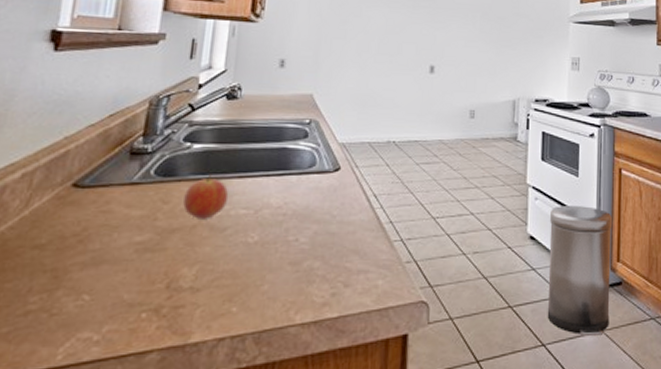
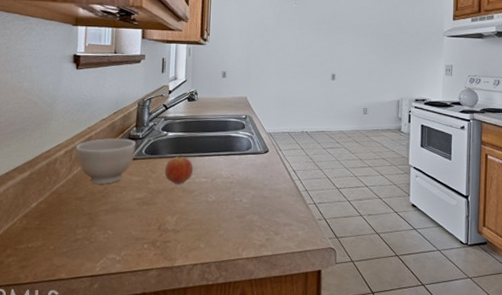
bowl: none [40,152,142,222] -> present [76,138,136,184]
pedal bin: present [547,206,613,337] -> none [426,182,480,282]

